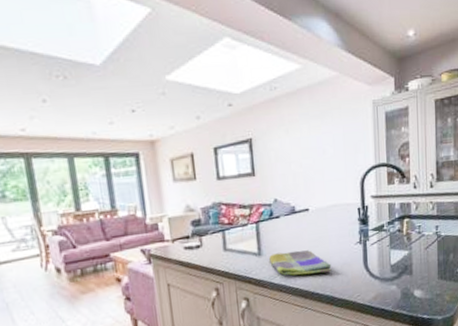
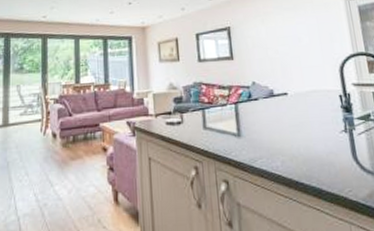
dish towel: present [269,250,332,276] -> none [249,134,316,162]

